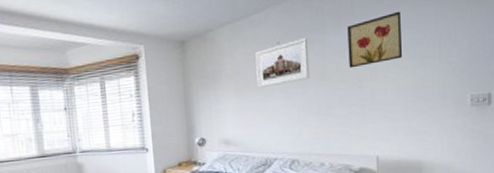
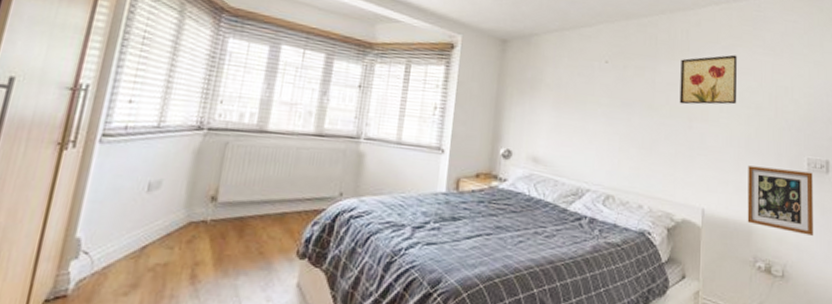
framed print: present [255,38,310,88] -> none [578,62,638,107]
picture frame: none [416,106,478,162] -> present [747,165,814,236]

